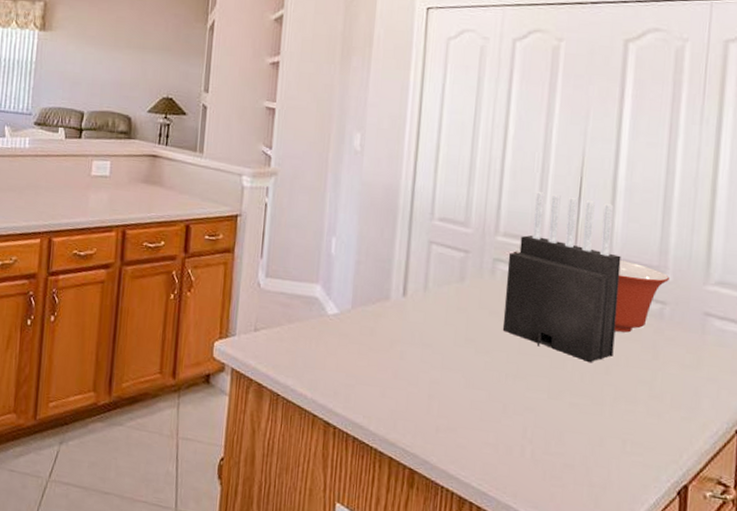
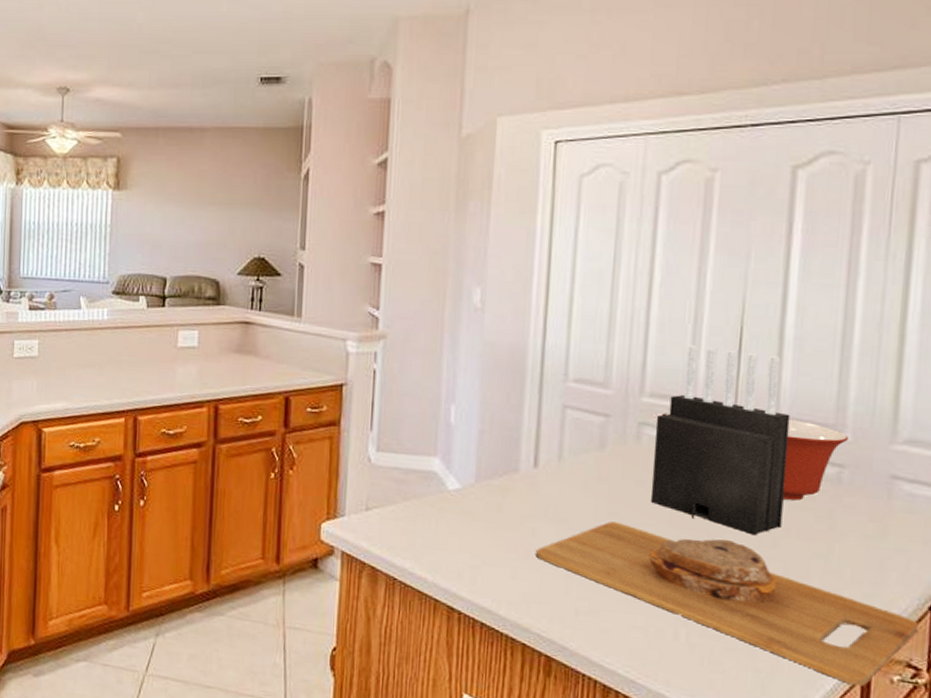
cutting board: none [403,347,727,501] -> present [536,521,919,687]

